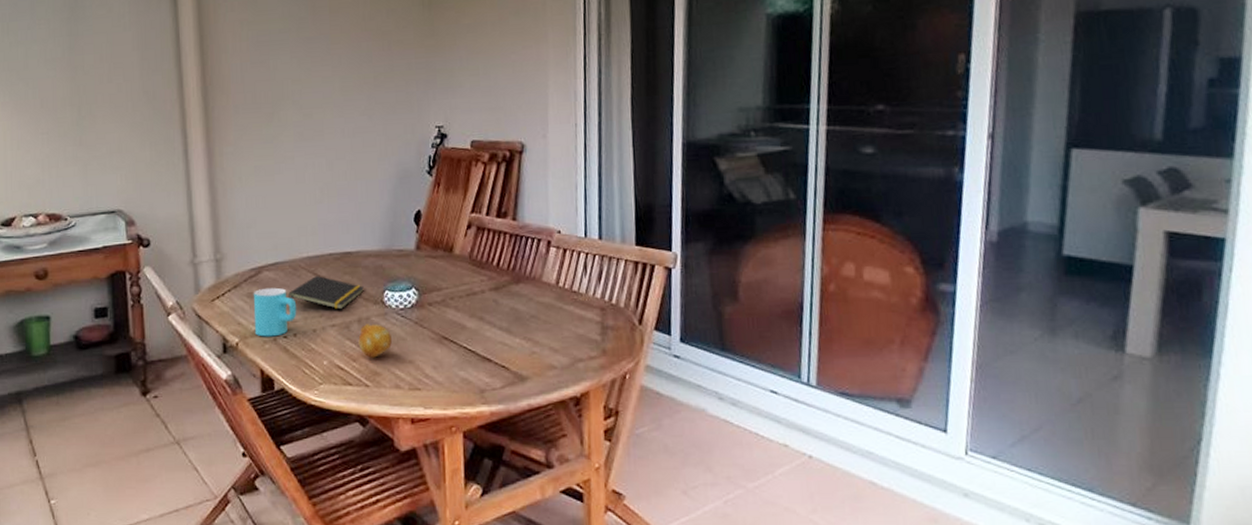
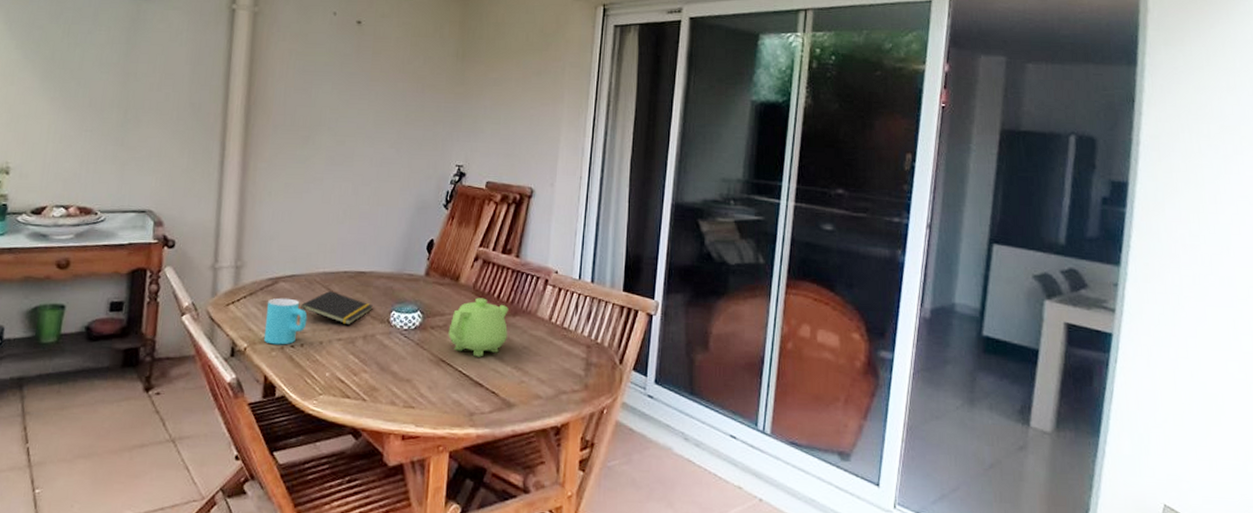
fruit: present [358,324,393,358] -> none [361,341,394,374]
teapot: none [448,267,512,331] -> present [448,297,509,357]

